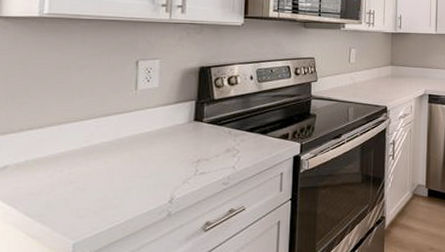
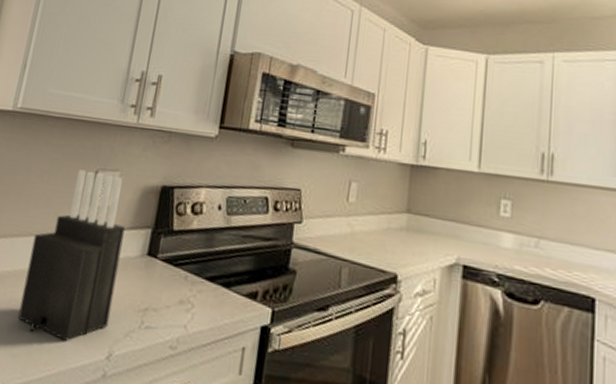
knife block: none [79,62,171,197] -> present [18,170,125,342]

